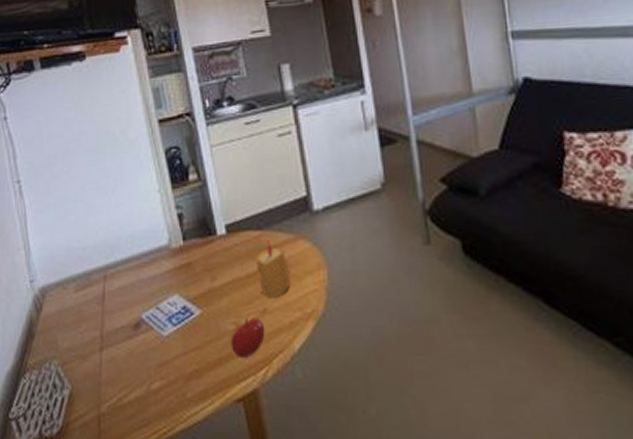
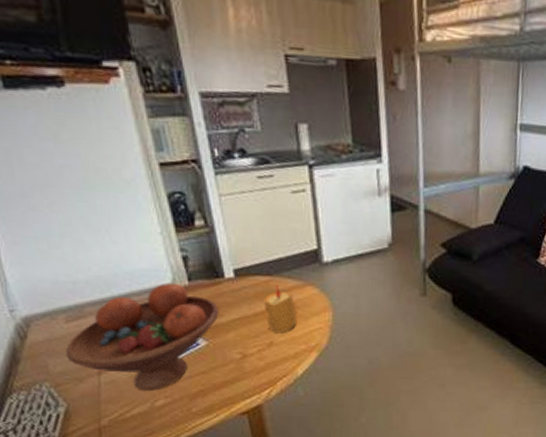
fruit bowl: none [74,244,212,372] -> present [66,283,219,392]
apple: present [230,317,265,359] -> none [236,348,271,381]

